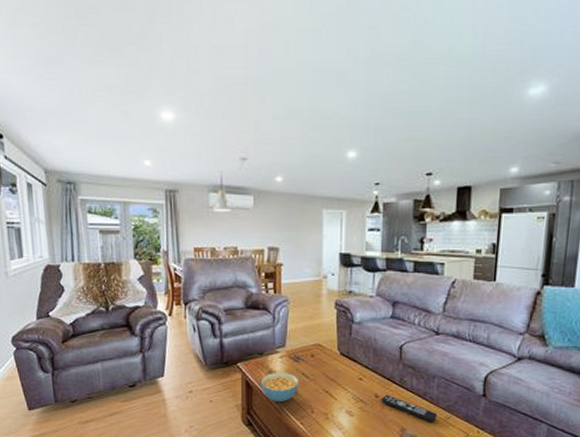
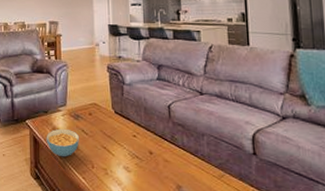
remote control: present [381,395,437,422] -> none [155,152,211,180]

